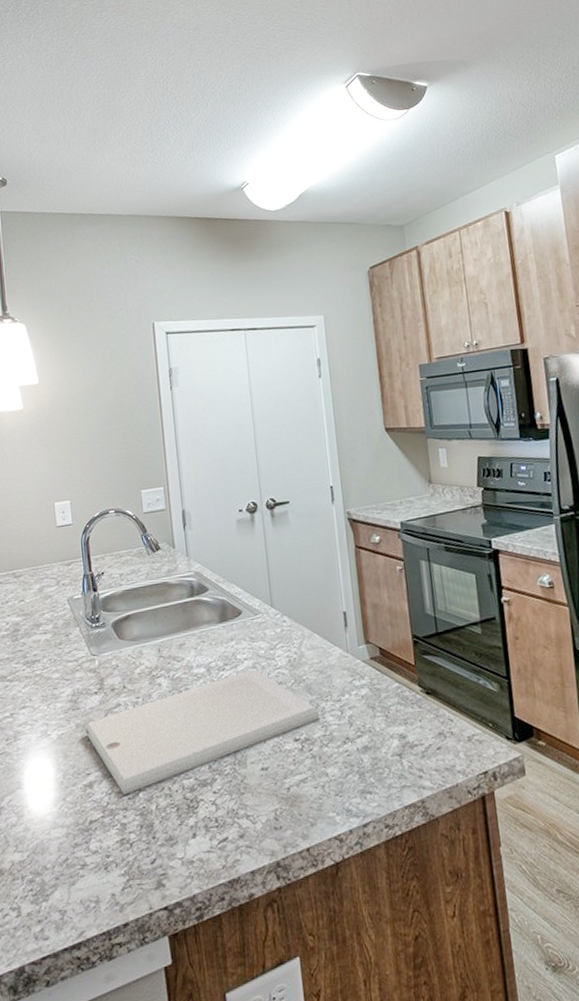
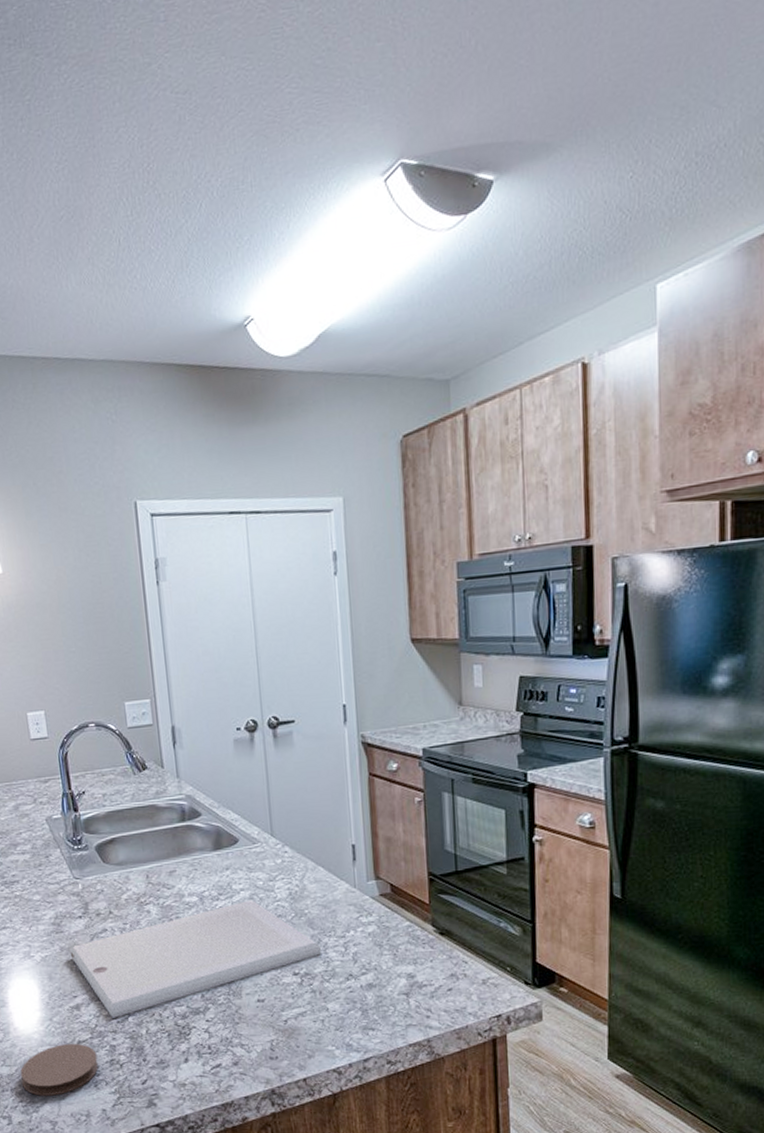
coaster: none [31,823,109,883] -> present [20,1043,98,1096]

